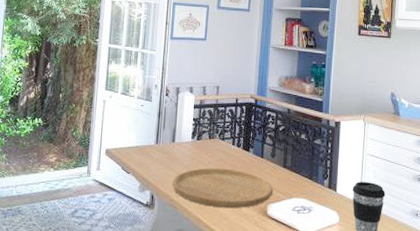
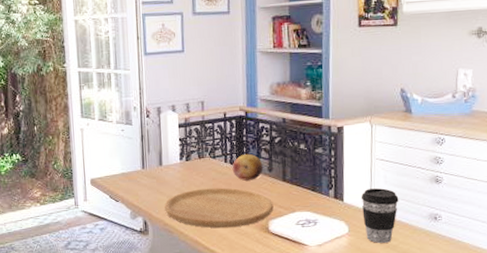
fruit: none [238,138,267,164] -> present [232,153,263,181]

